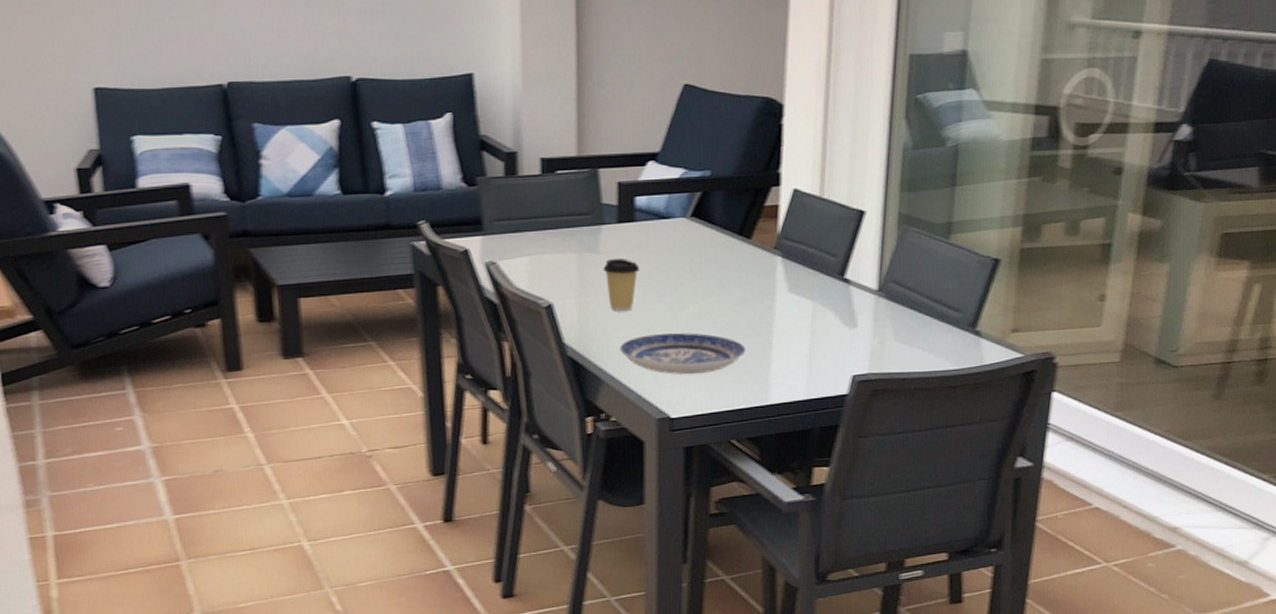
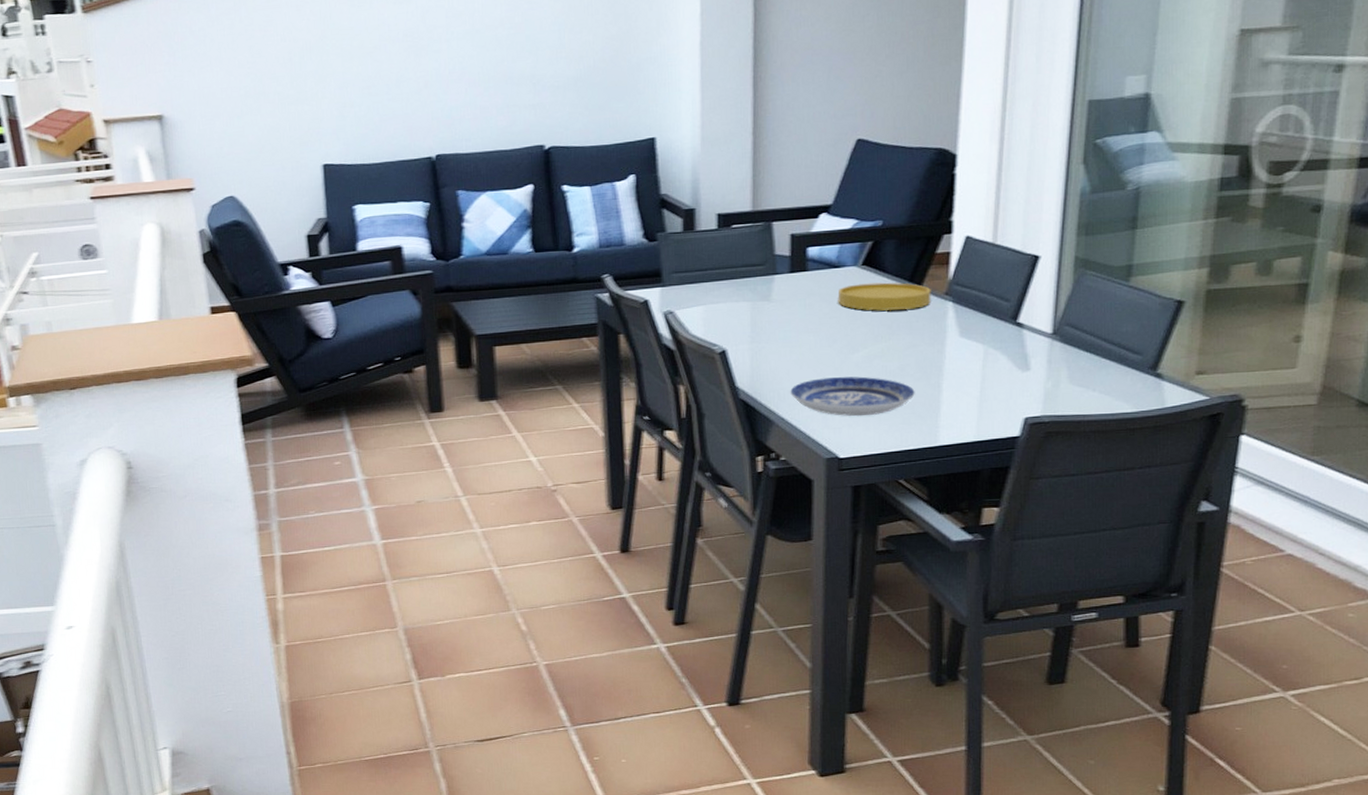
coffee cup: present [603,259,640,312] -> none [775,306,811,357]
plate: none [667,235,761,265] -> present [837,282,931,311]

